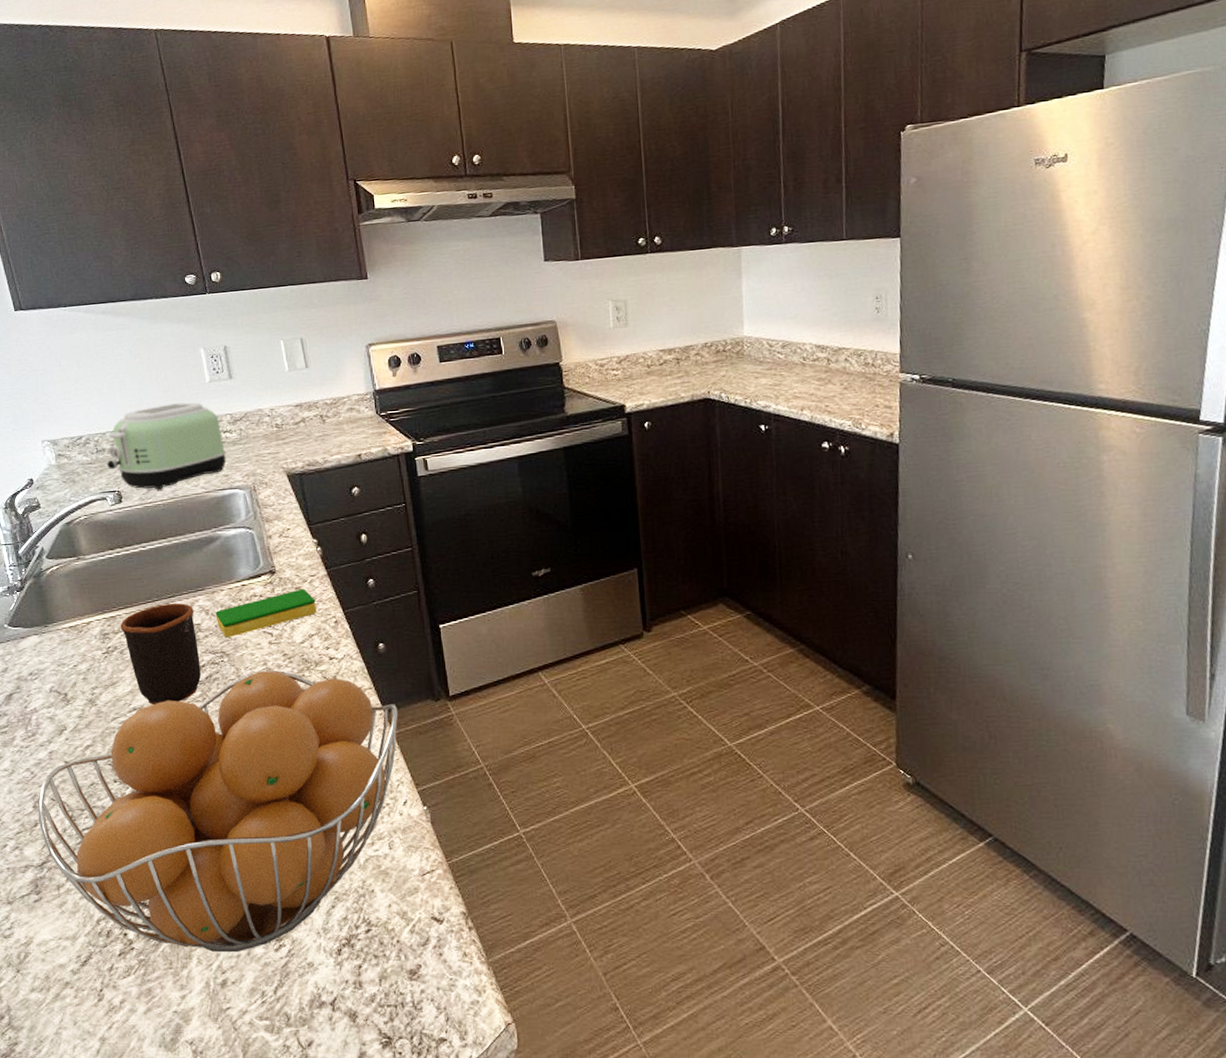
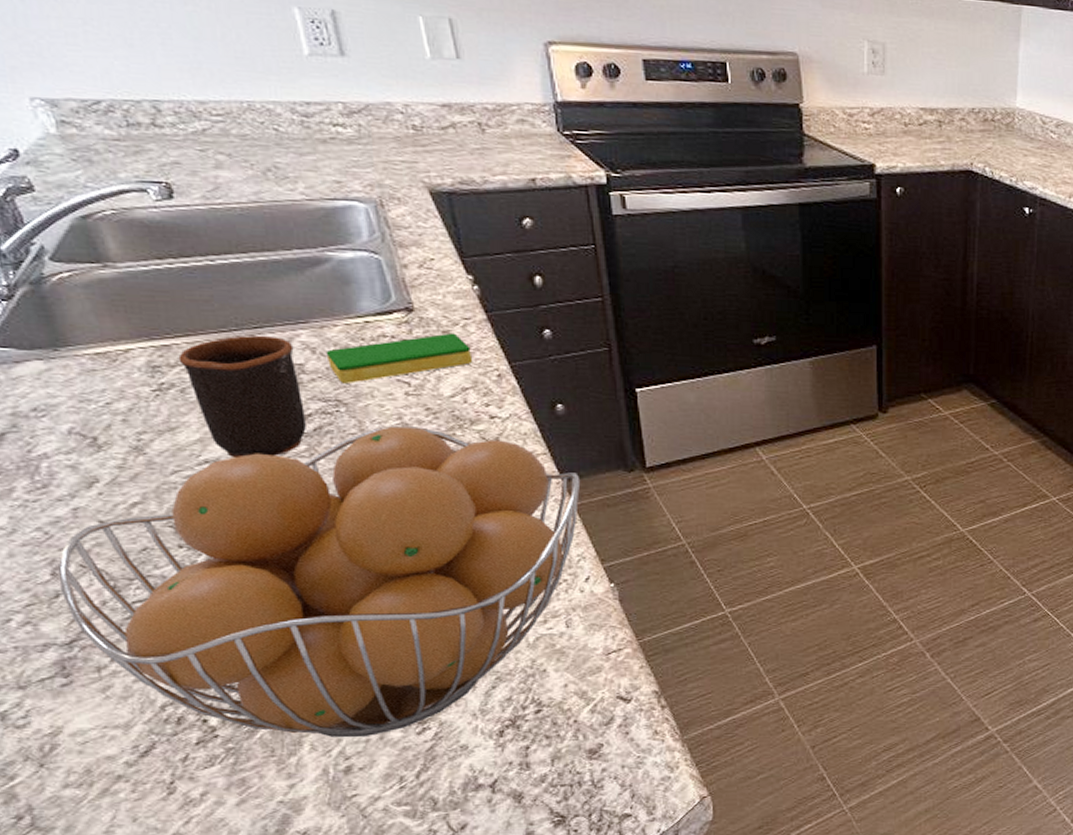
toaster: present [107,402,227,490] -> none [145,75,339,189]

